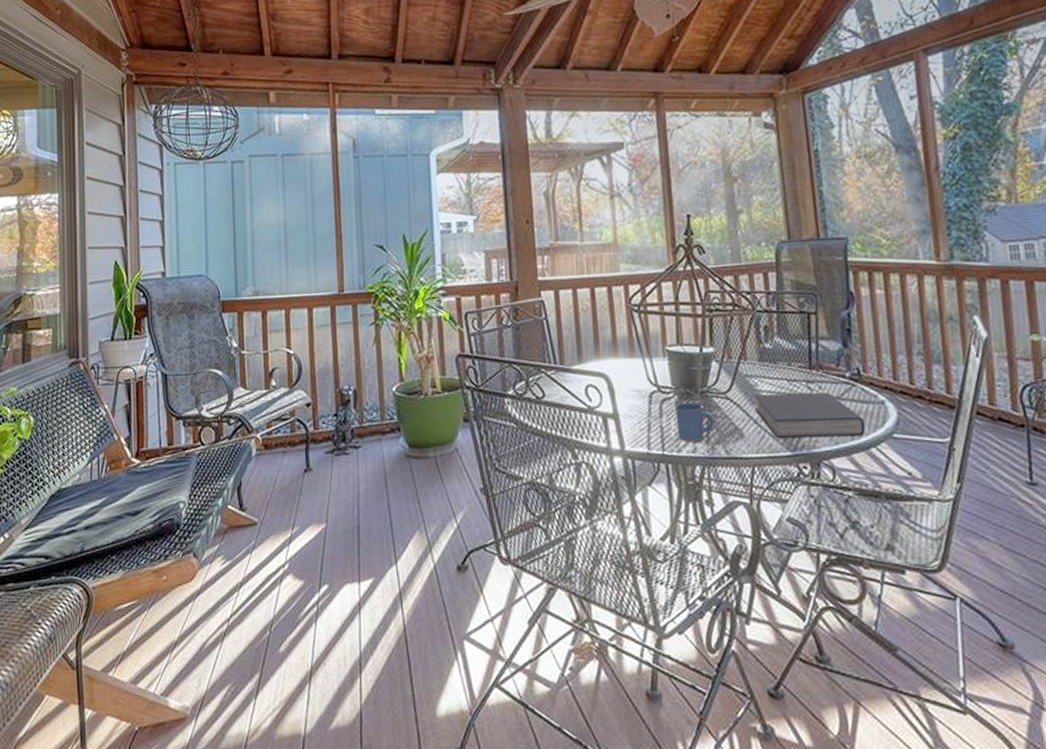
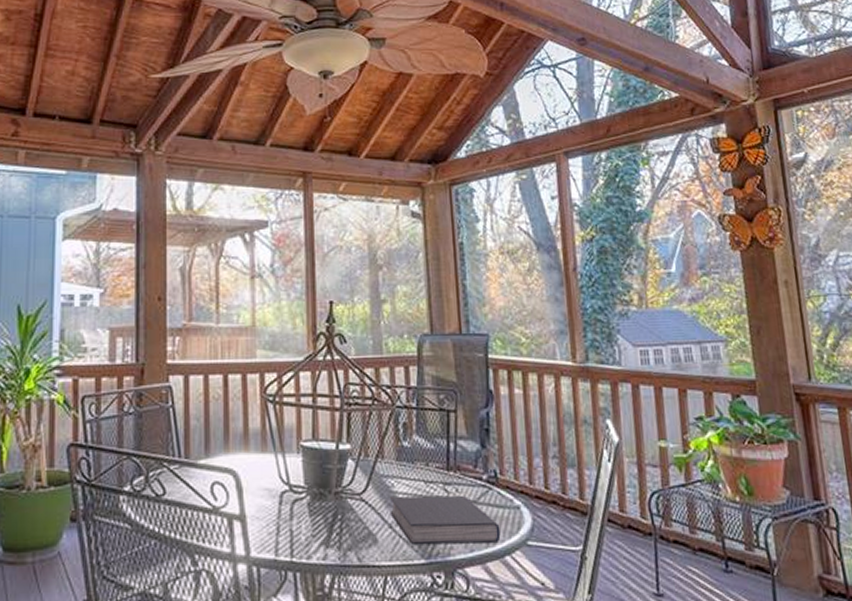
mug: present [675,402,715,442] -> none [307,503,348,548]

